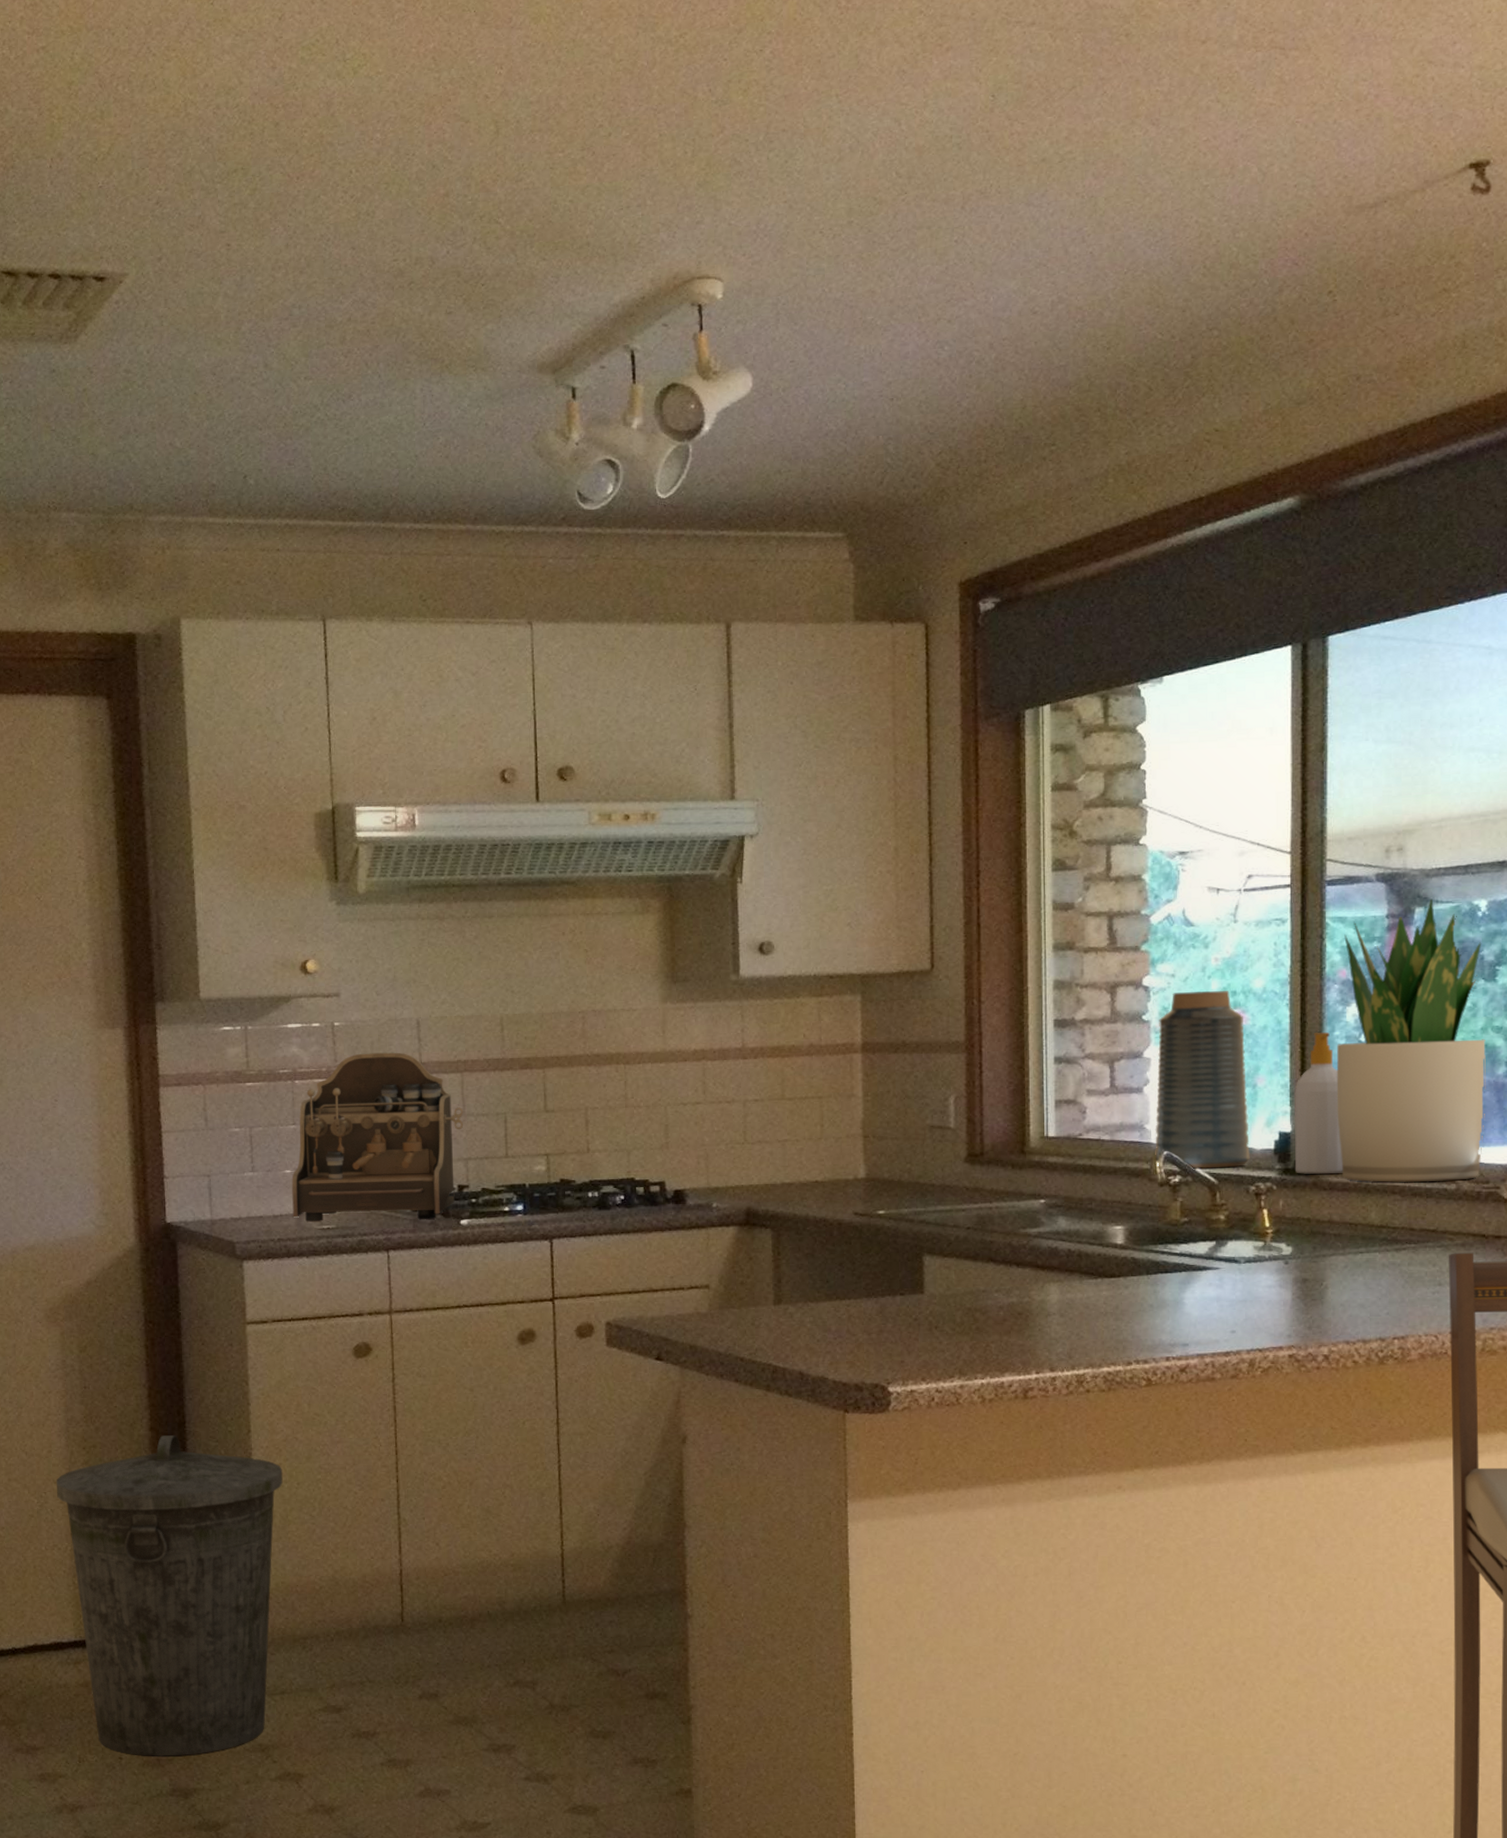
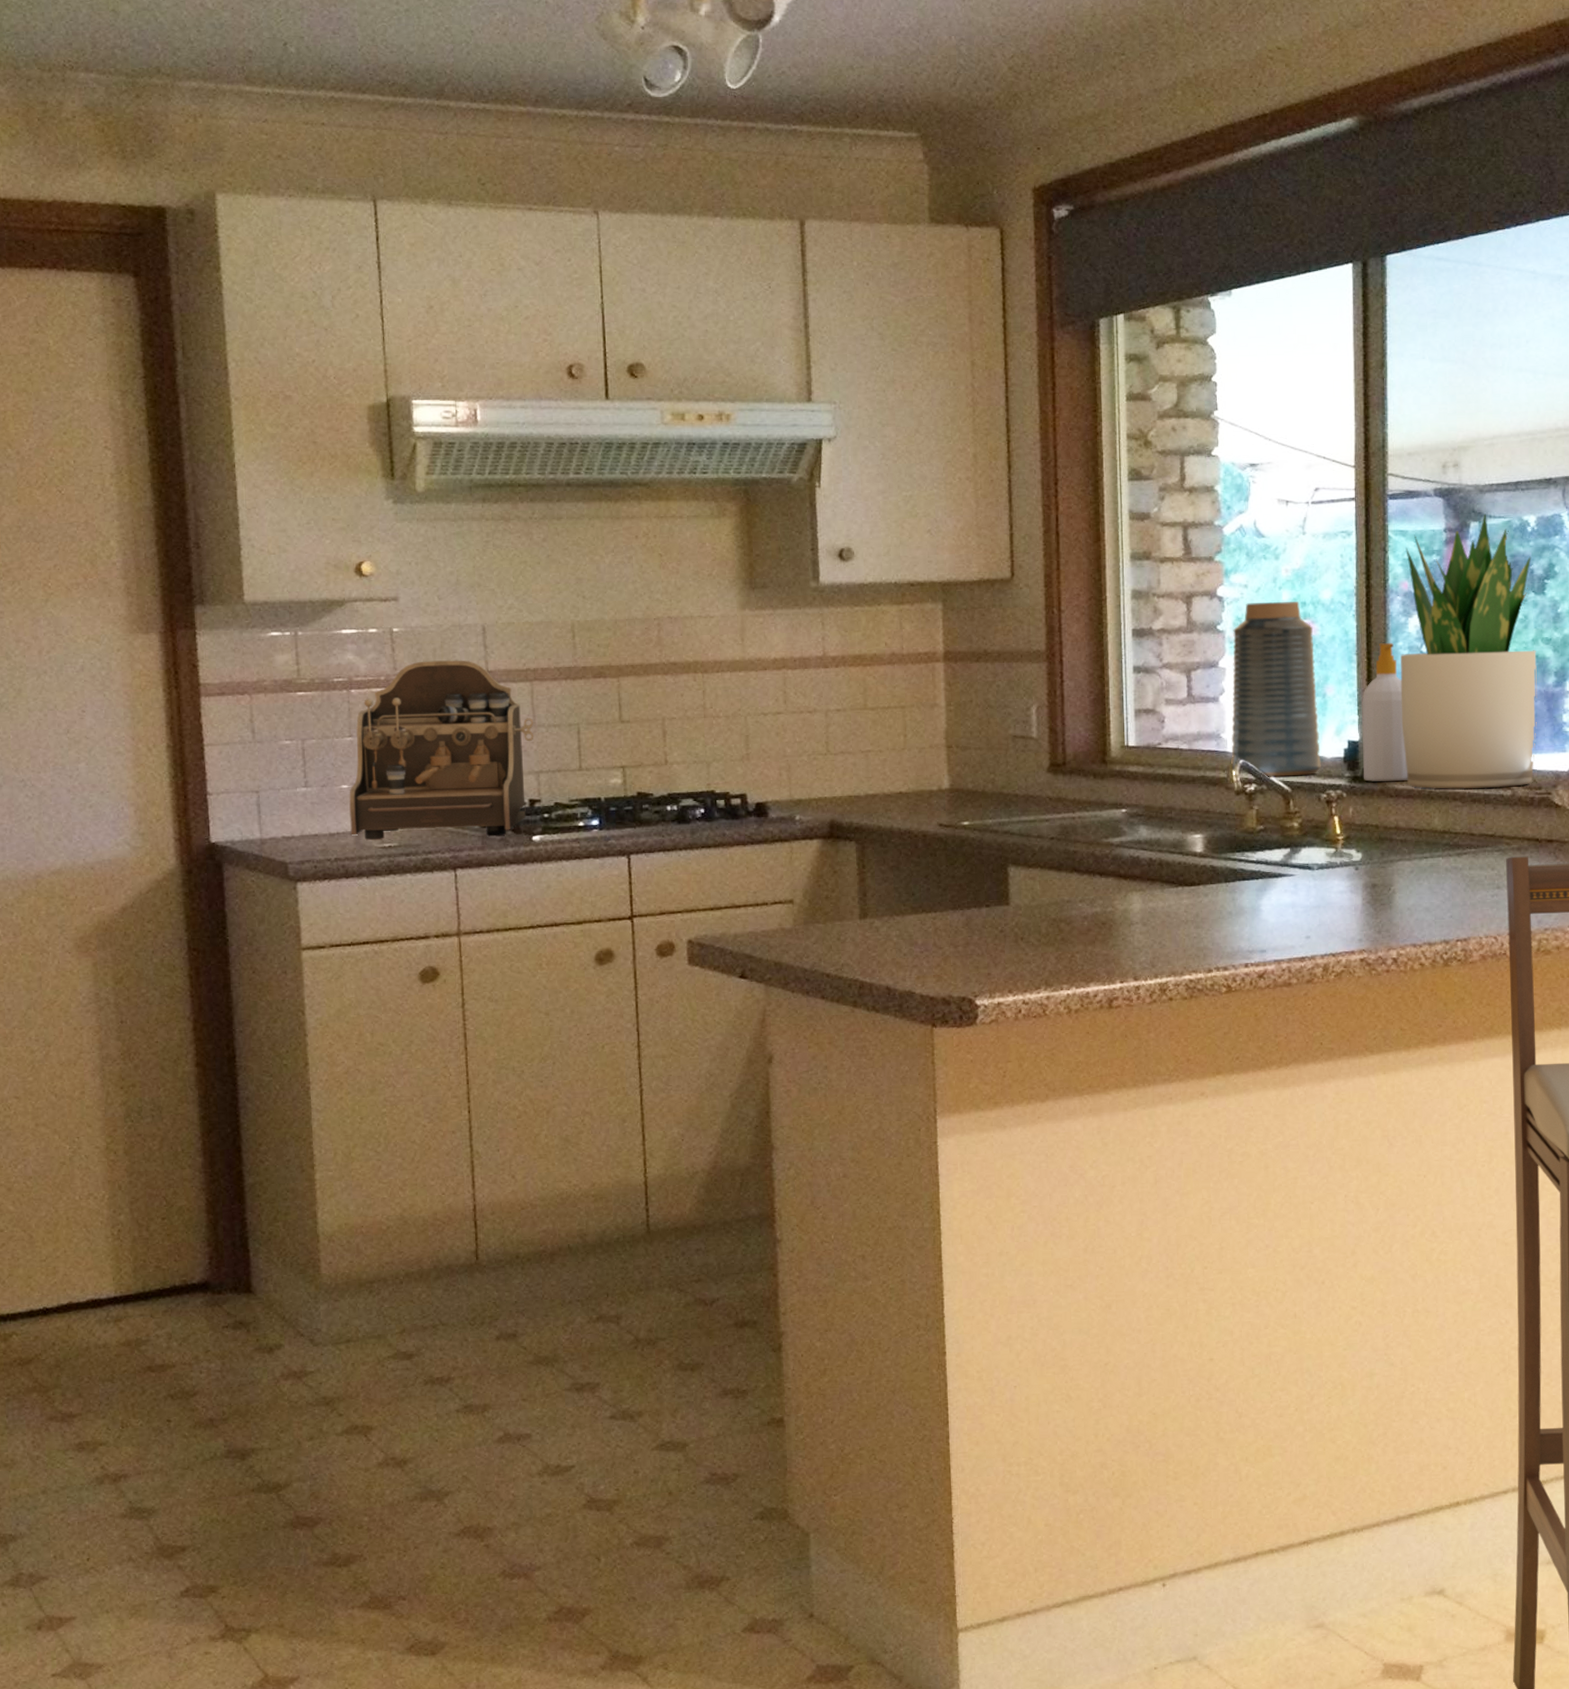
trash can: present [56,1435,283,1756] -> none [90,1071,345,1417]

